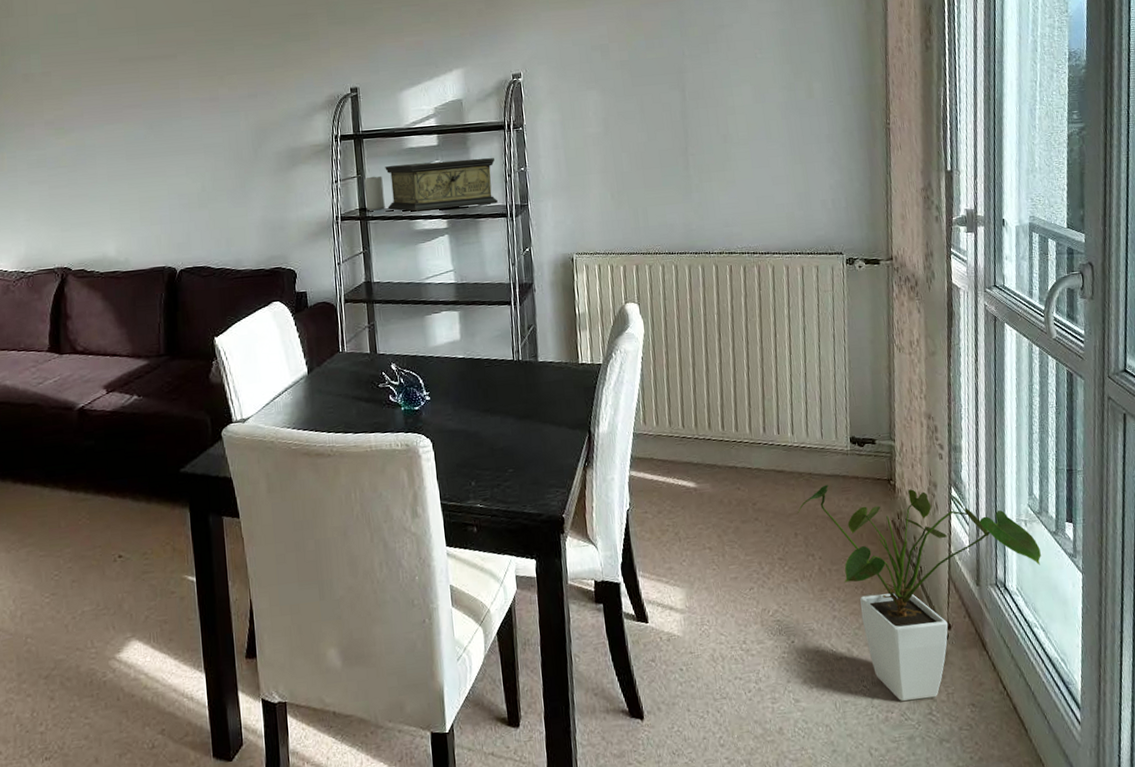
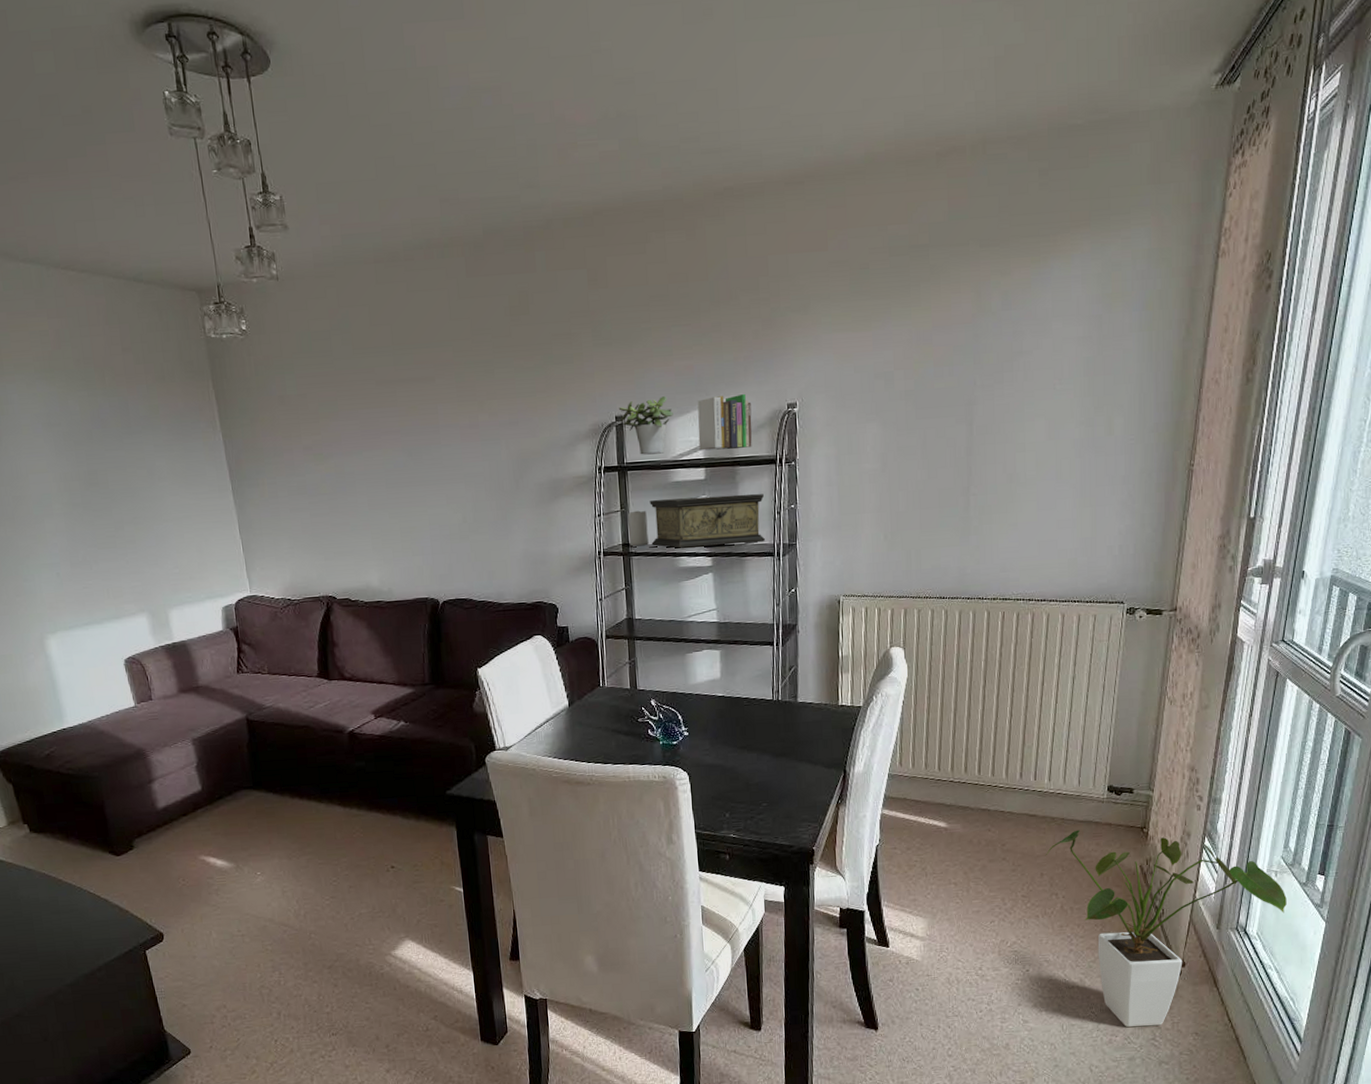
potted plant: none [353,69,406,124] -> present [618,396,673,455]
books: none [428,66,481,119] -> present [697,394,752,451]

